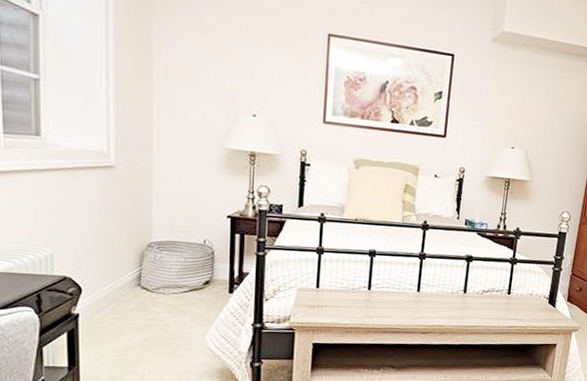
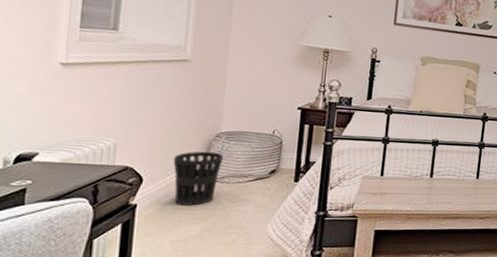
wastebasket: none [108,261,157,316] -> present [173,151,224,206]

